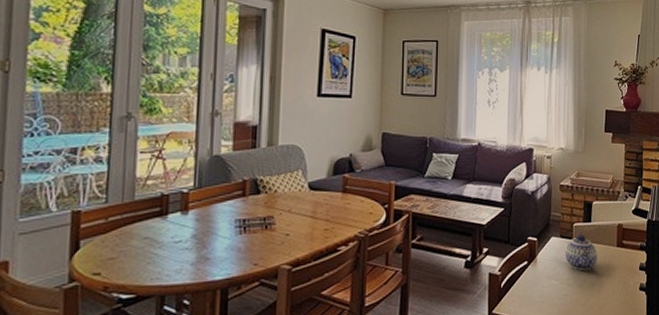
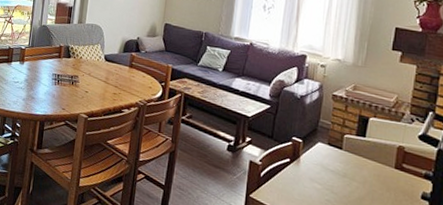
teapot: present [565,235,597,271] -> none [332,146,370,184]

